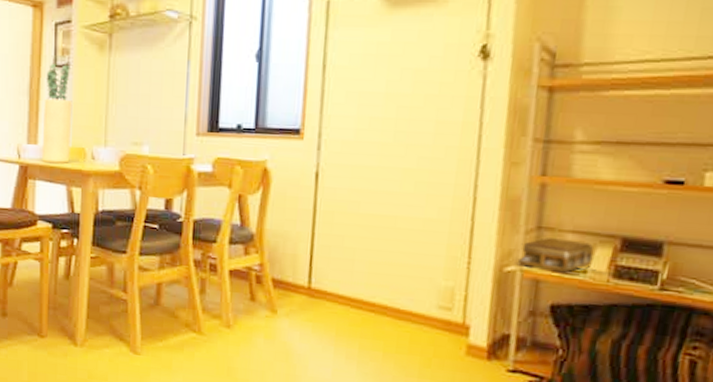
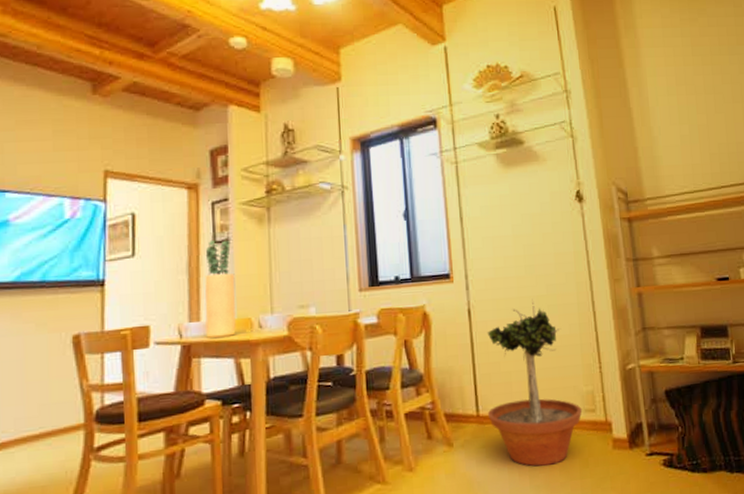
potted tree: none [320,172,436,356] -> present [487,299,583,467]
decorative box: present [518,237,594,273] -> none [634,334,685,363]

